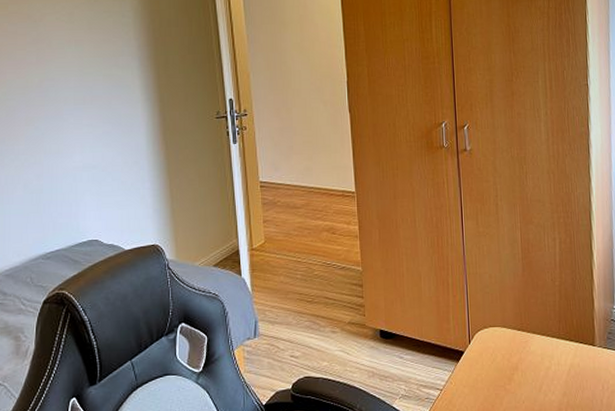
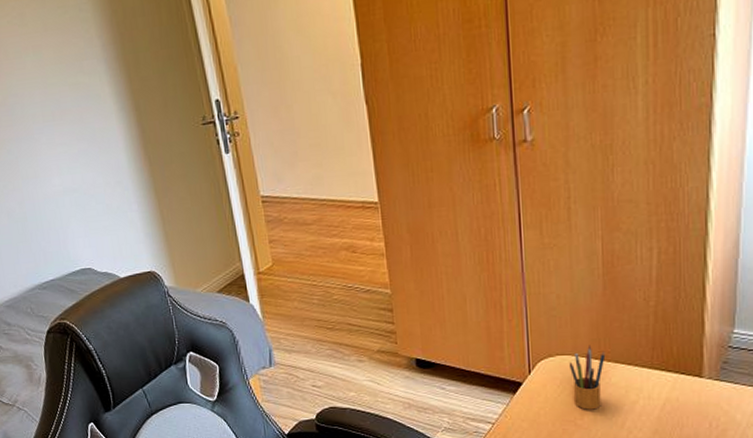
pencil box: none [499,317,526,376] -> present [568,344,606,410]

